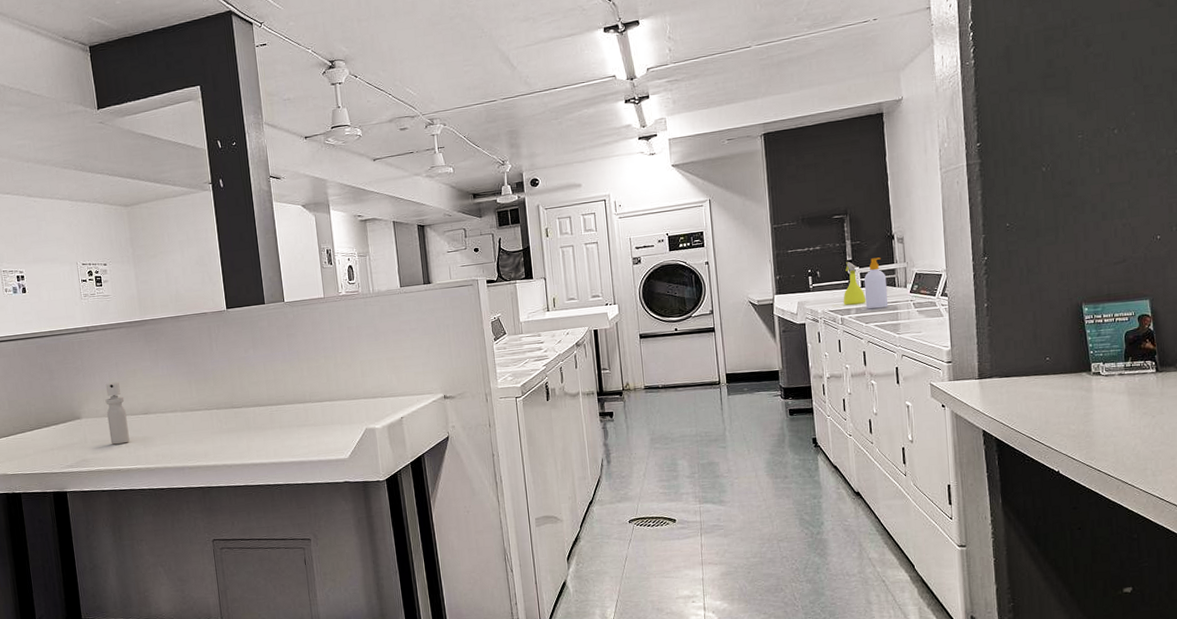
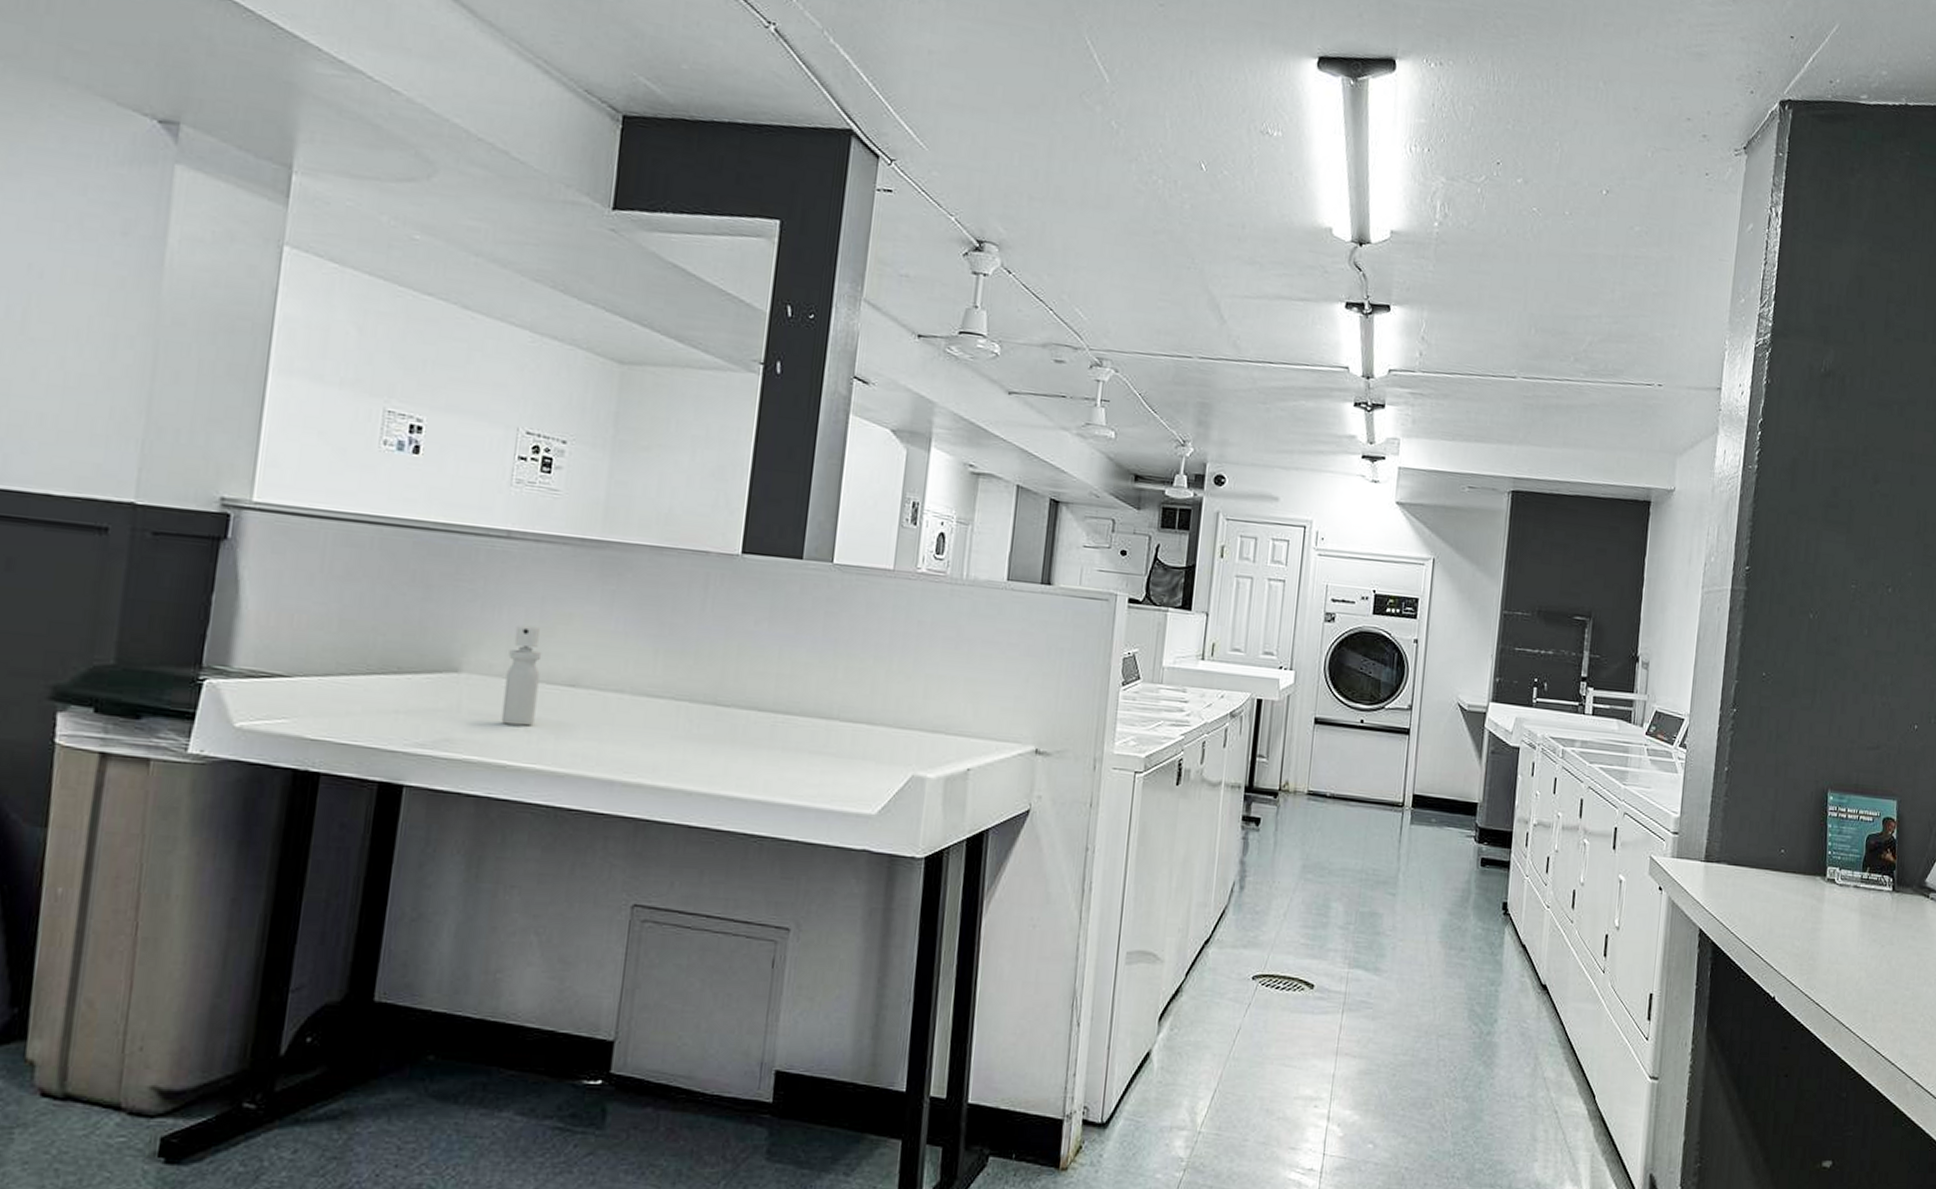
spray bottle: present [843,262,866,305] -> none [1568,679,1595,736]
soap bottle: present [864,257,889,310] -> none [1593,680,1623,748]

